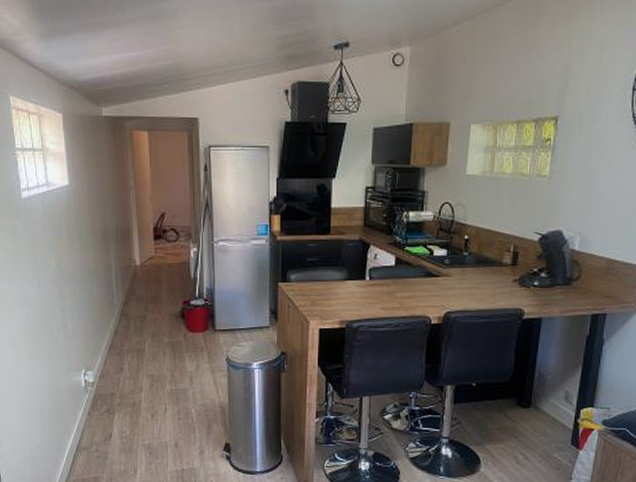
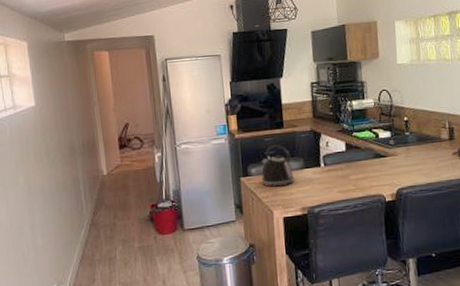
kettle: none [300,250,335,296] -> present [261,144,294,188]

